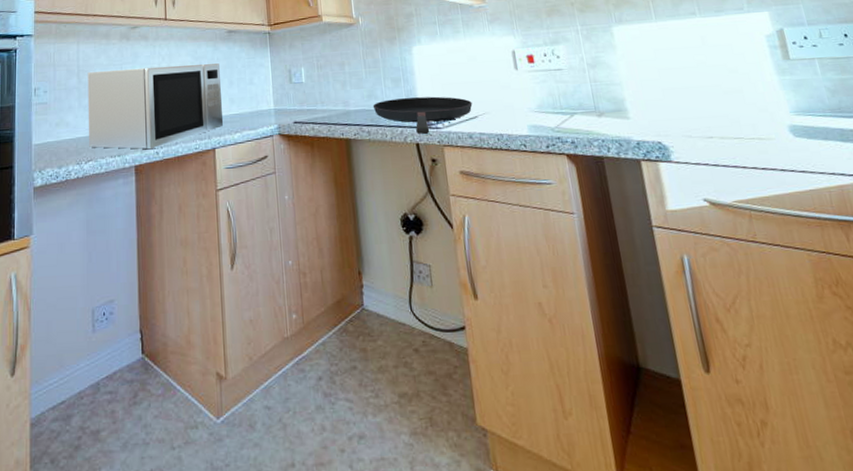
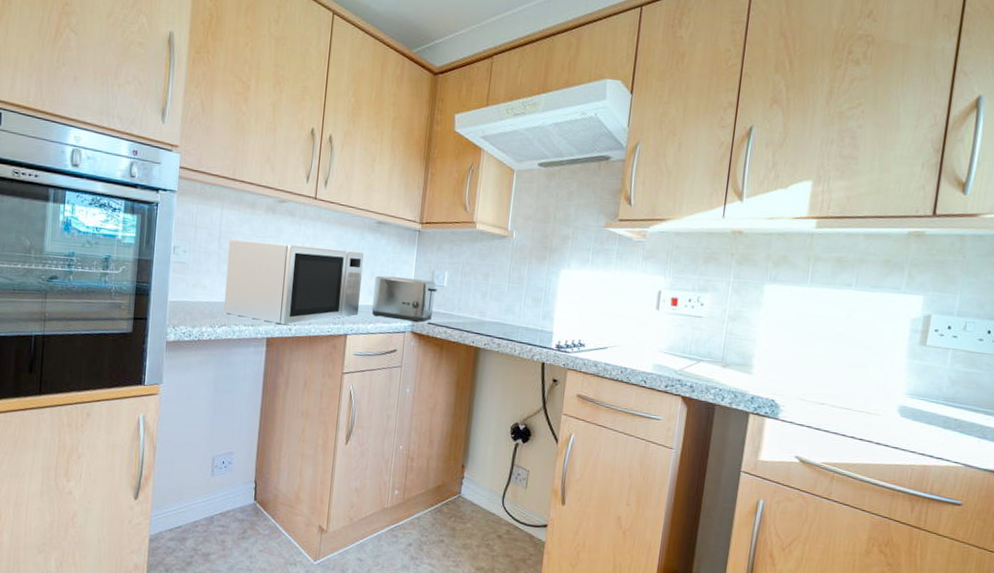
toaster: none [234,79,298,125] -> present [371,275,438,323]
frying pan: present [373,96,473,135] -> none [508,317,606,356]

